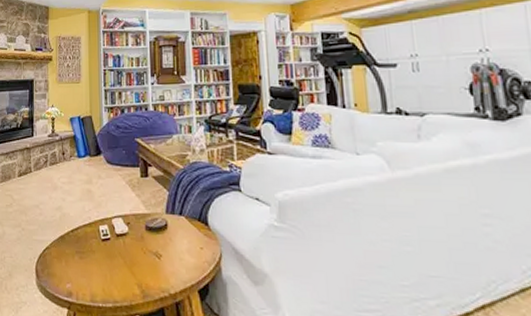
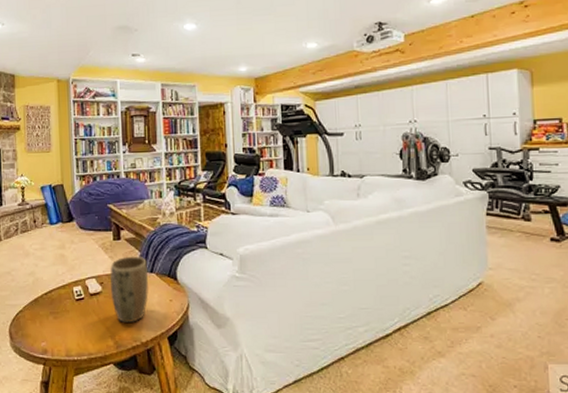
plant pot: none [136,195,177,271] -> present [109,256,148,324]

